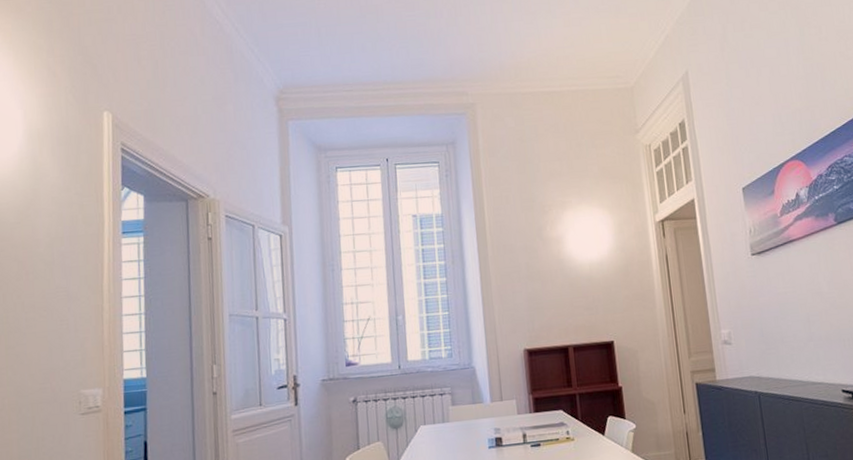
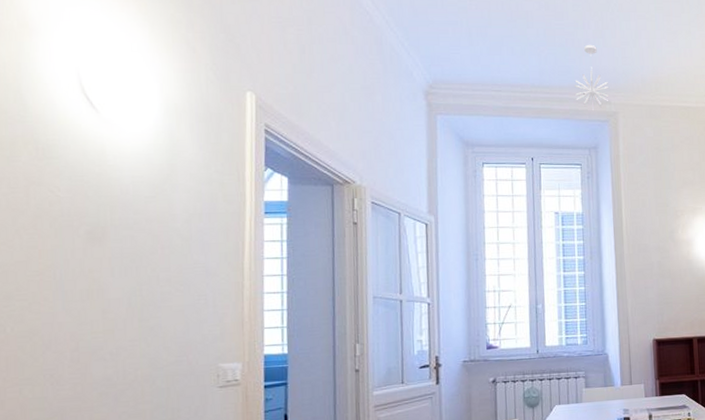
pendant light: none [428,33,466,104] -> present [575,44,610,111]

